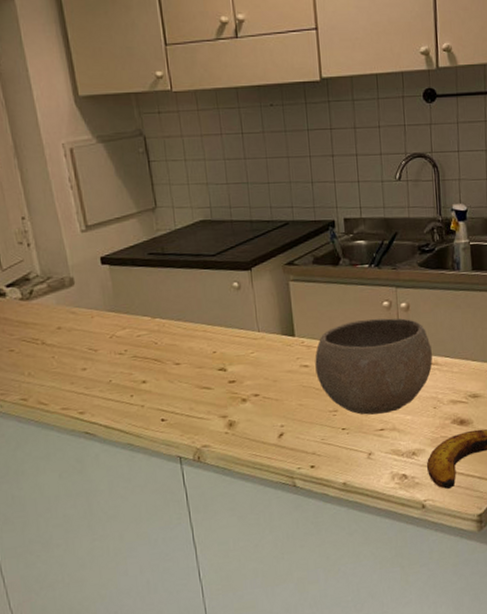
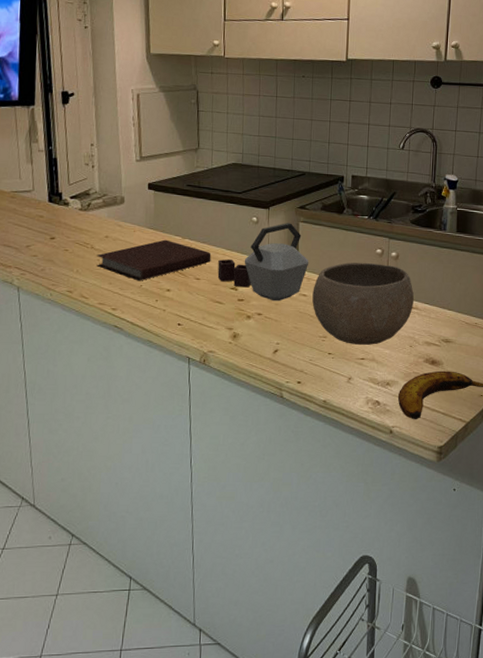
notebook: none [50,322,190,376] -> present [96,239,211,281]
kettle: none [199,284,307,378] -> present [217,223,309,302]

